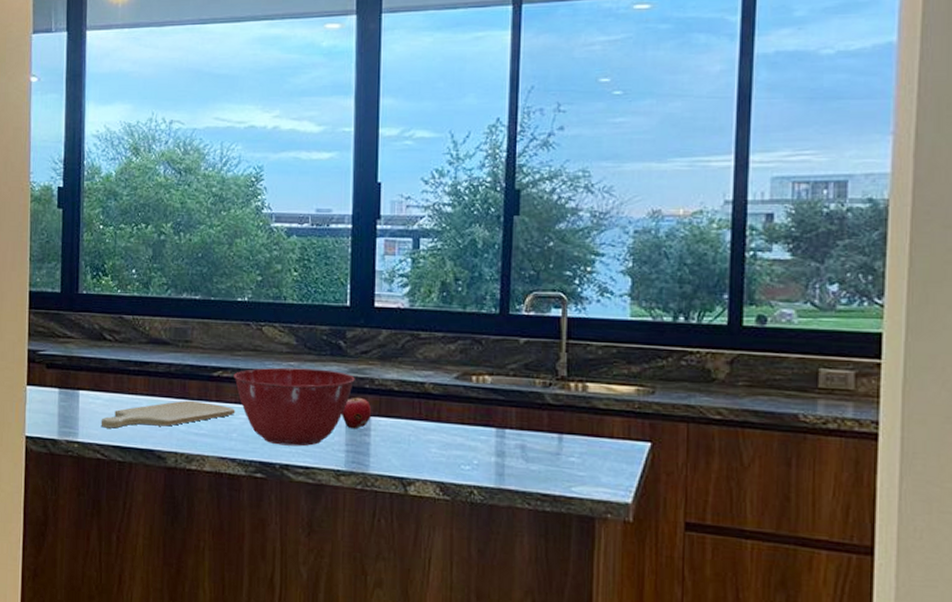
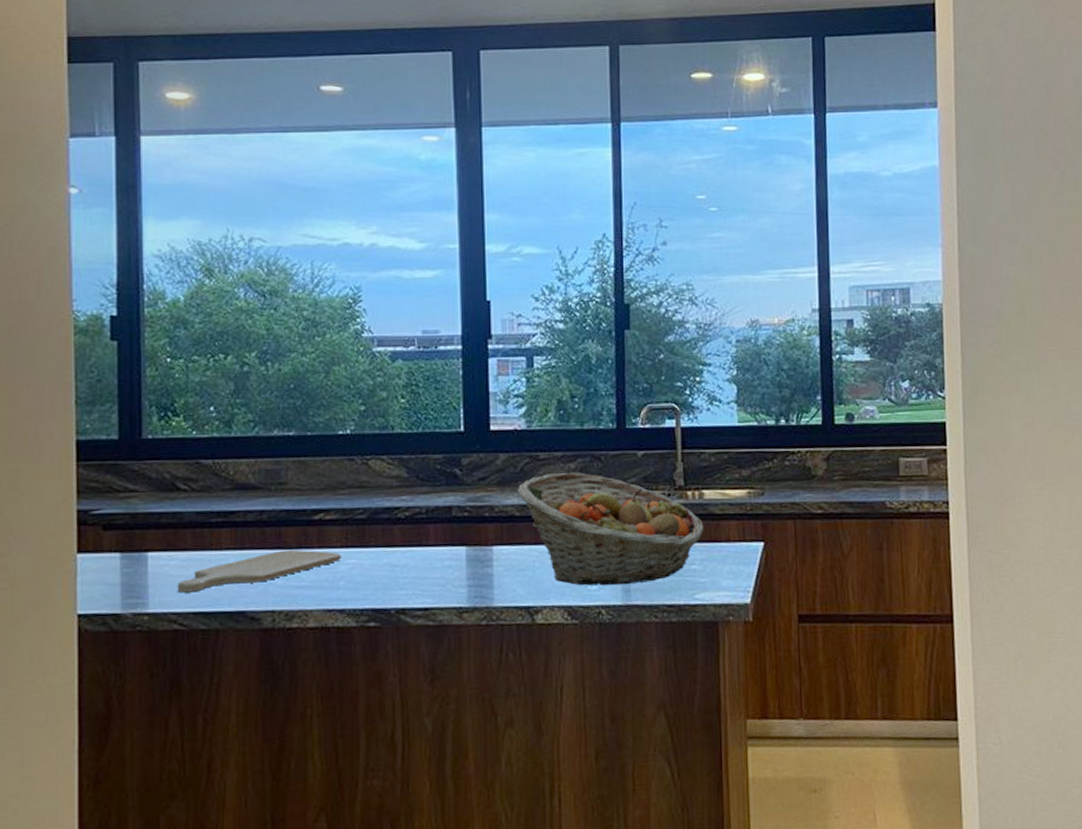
mixing bowl: present [234,367,355,447] -> none [338,501,474,588]
apple: present [342,397,372,430] -> none [461,526,493,562]
fruit basket: none [397,353,586,469] -> present [517,471,705,586]

